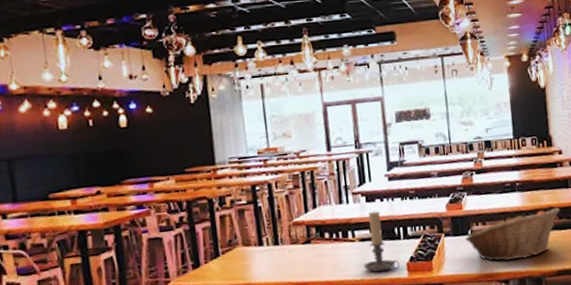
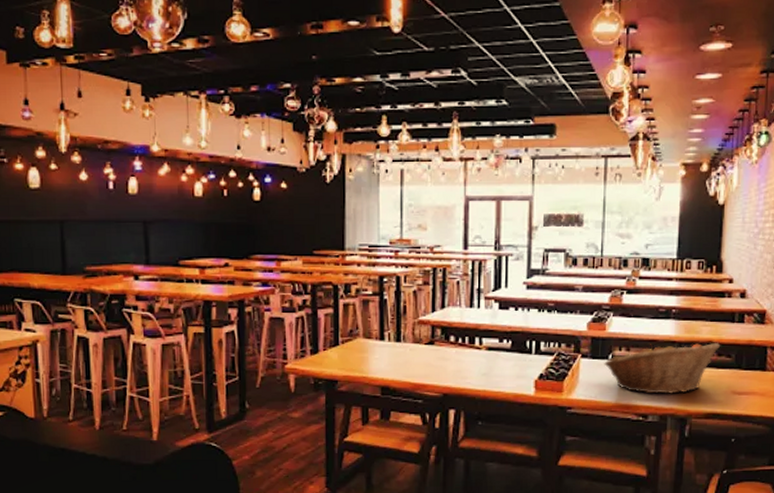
candle holder: present [363,211,400,272] -> none [487,320,528,385]

